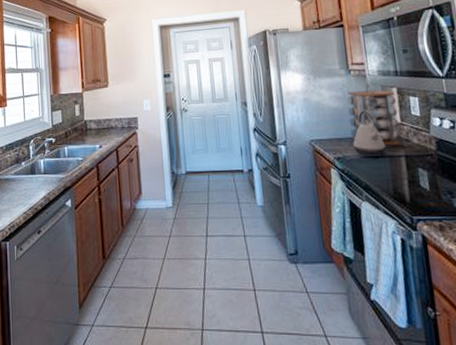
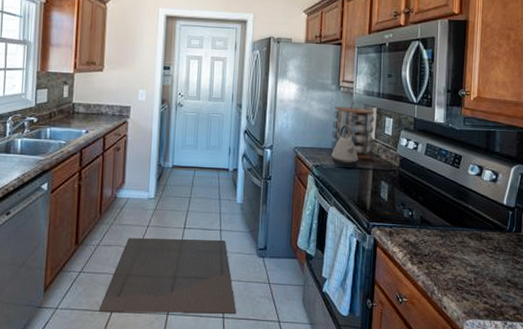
door mat: none [132,247,276,328] -> present [98,238,237,314]

